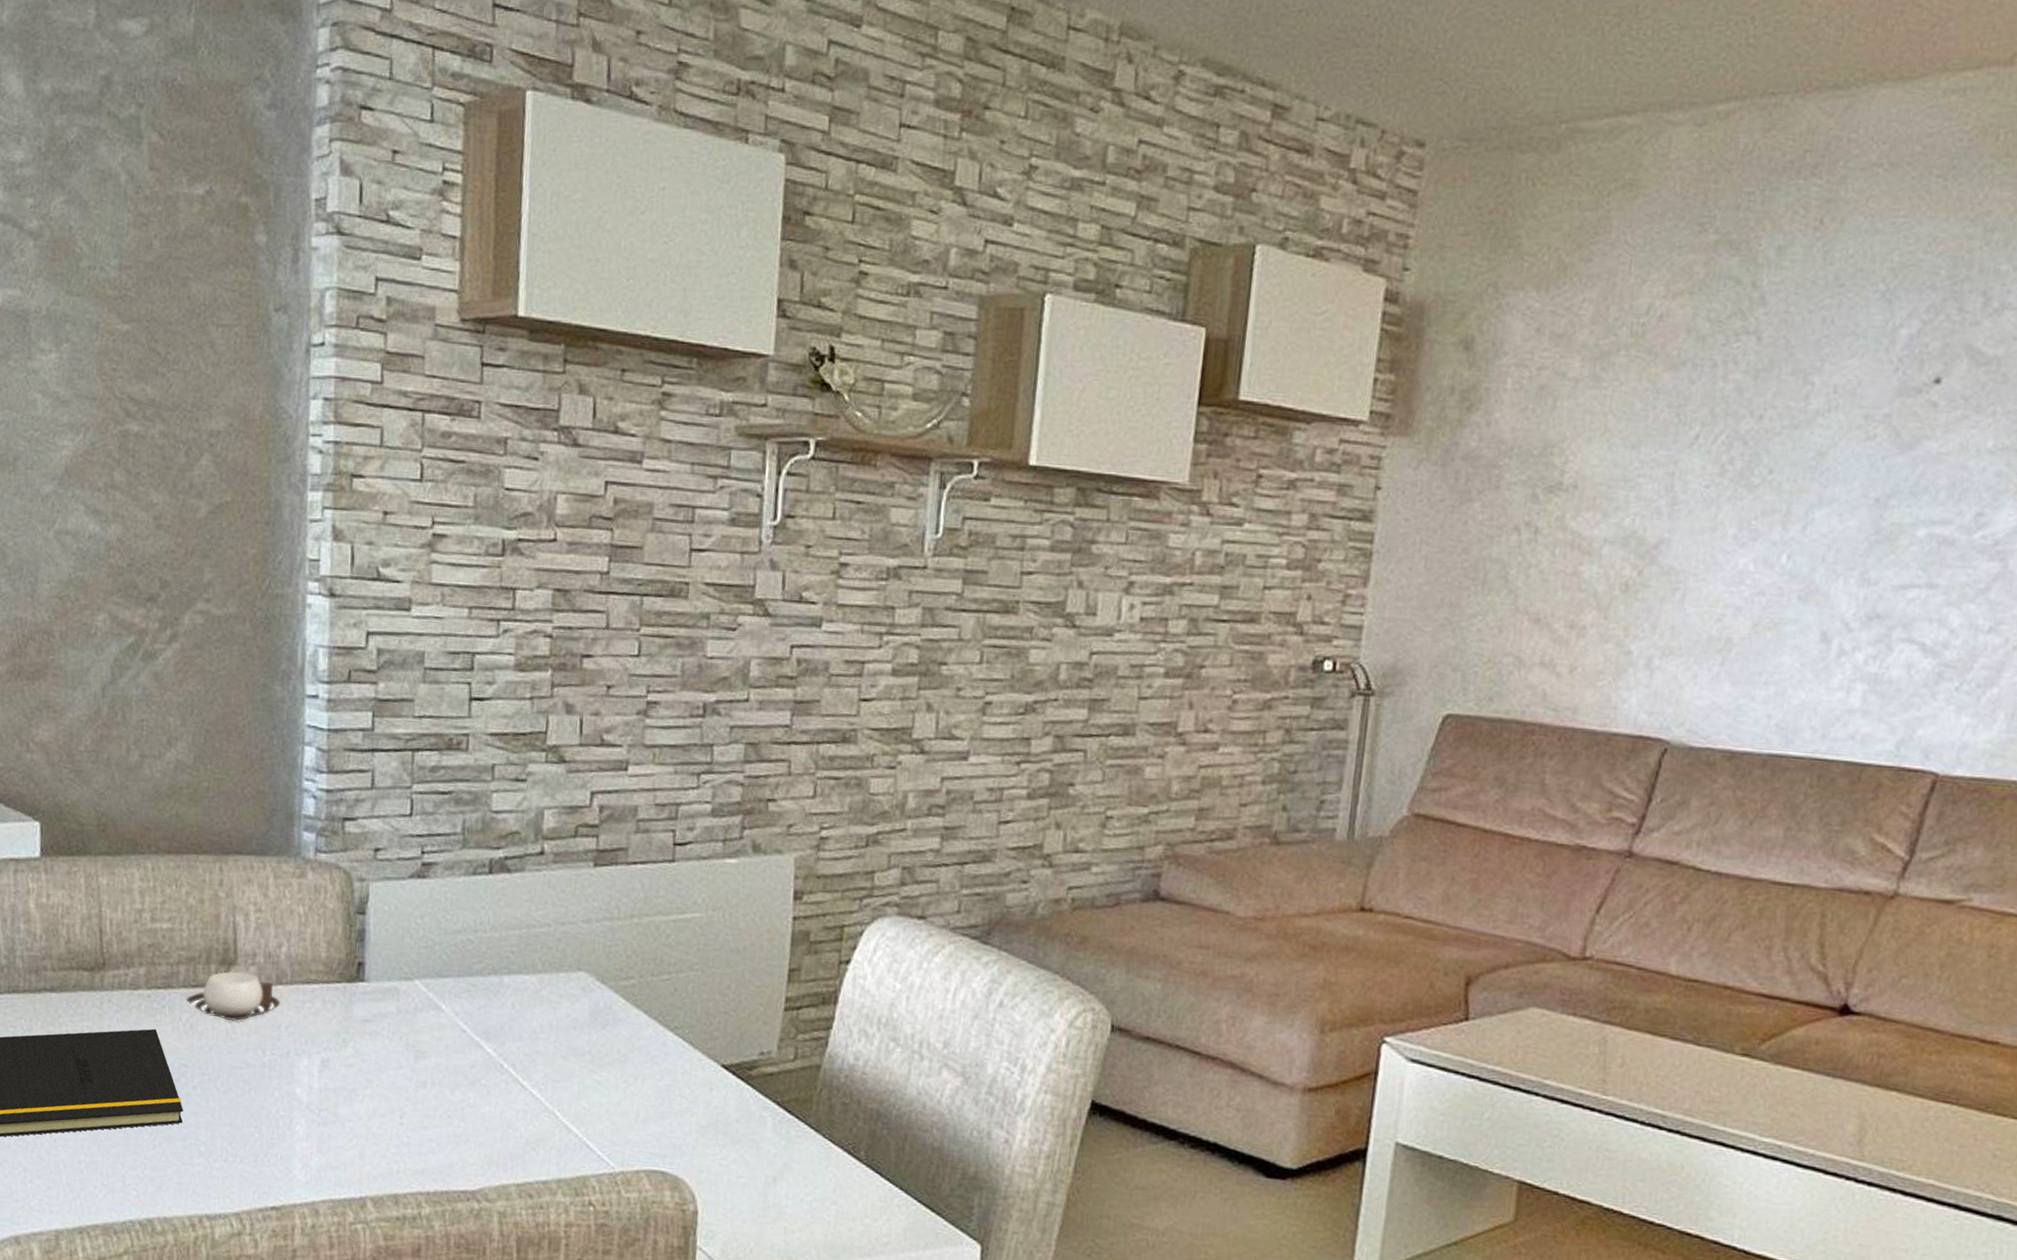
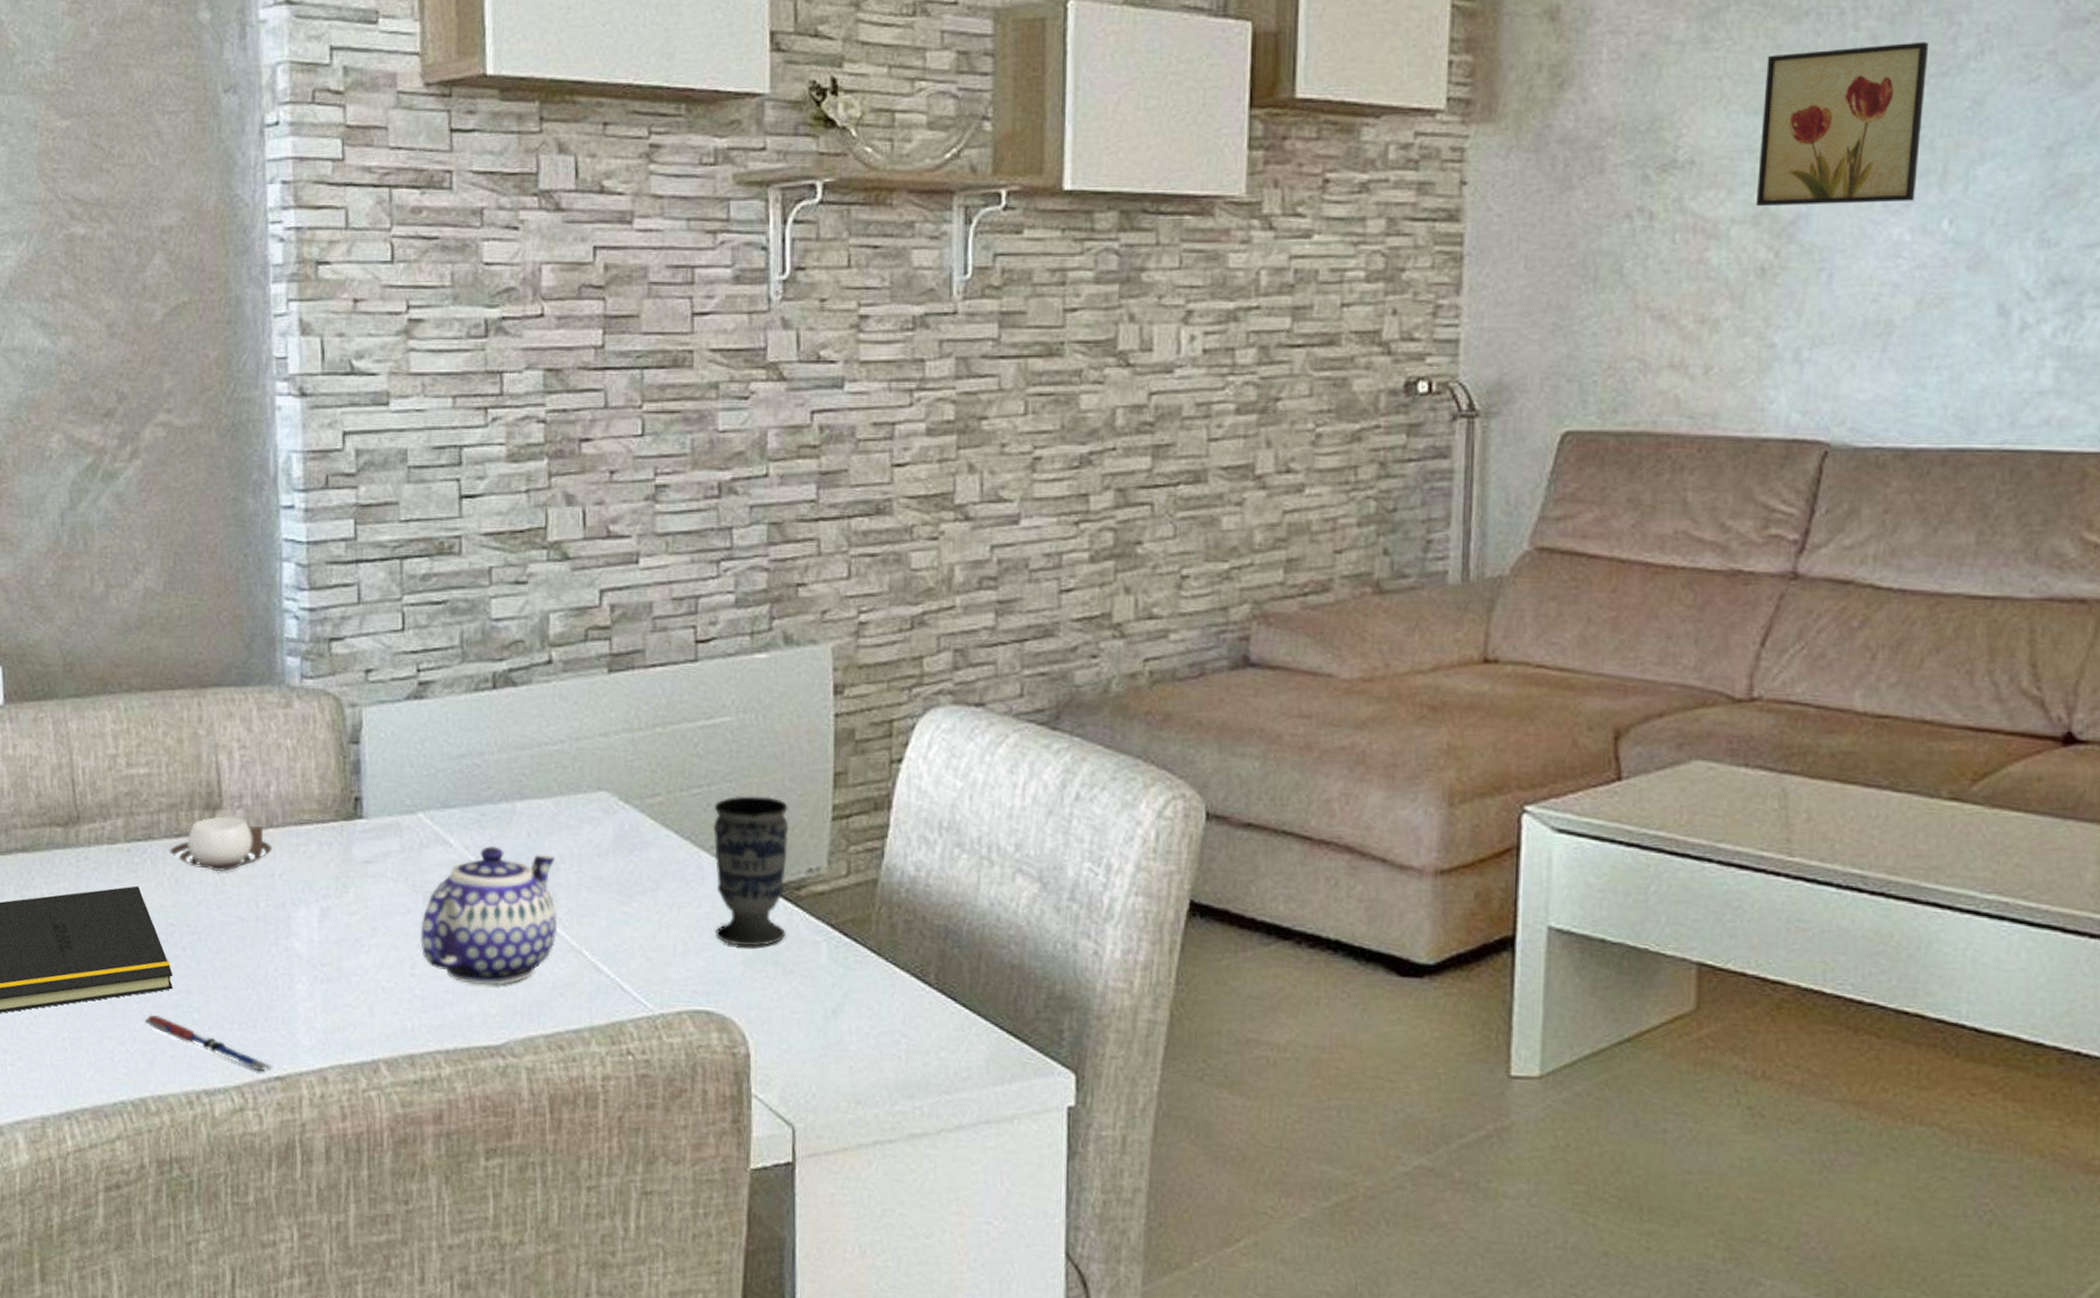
pen: none [155,1145,269,1203] -> present [144,1015,272,1073]
teapot: none [410,1013,535,1138] -> present [421,845,558,986]
cup: none [674,983,746,1118] -> present [713,795,789,947]
wall art: none [1625,396,1785,536] -> present [1755,42,1929,207]

